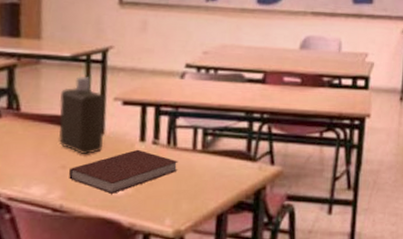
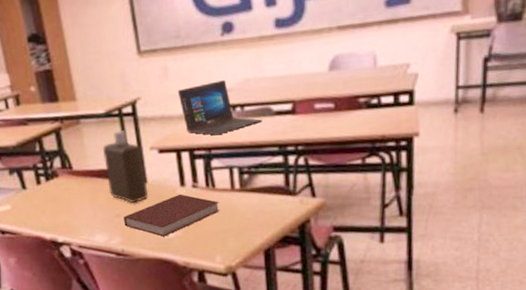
laptop: none [153,42,233,94] -> present [177,80,262,136]

